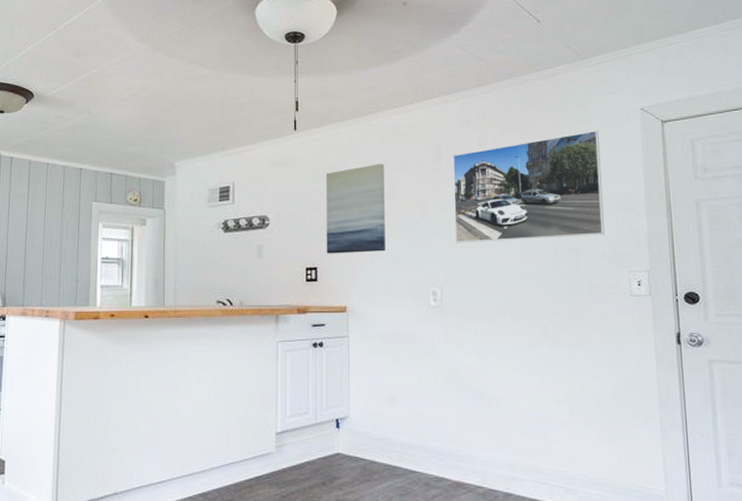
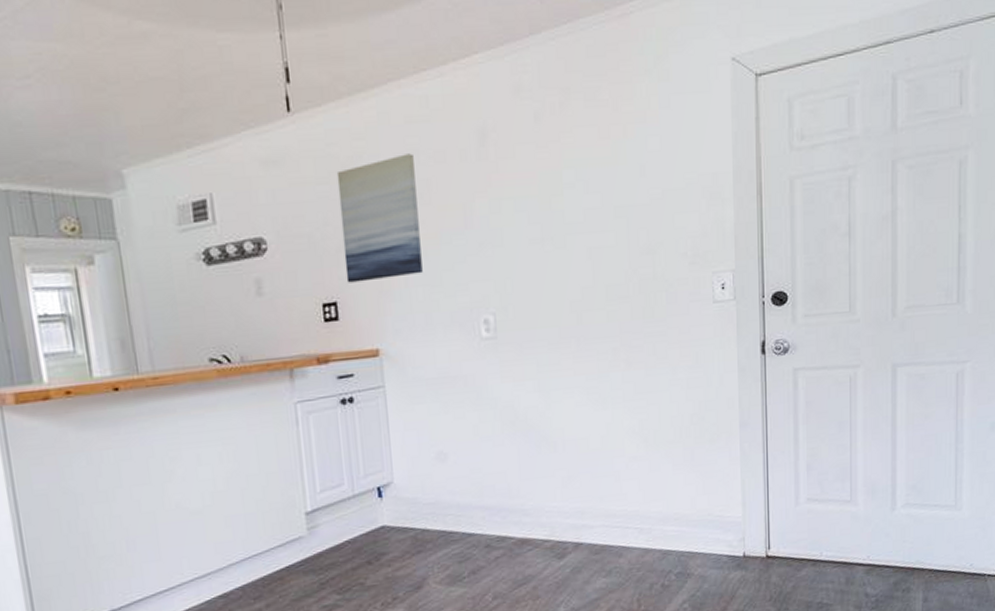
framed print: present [453,131,604,243] -> none [501,91,685,255]

